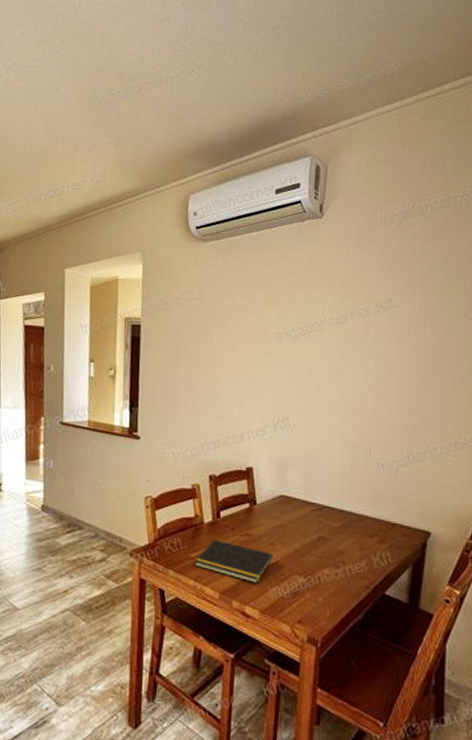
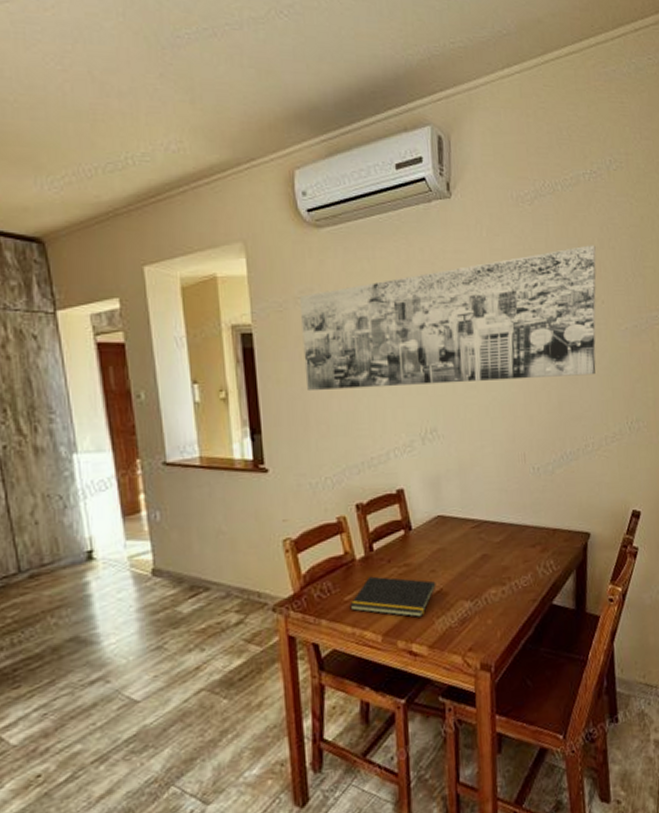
wall art: none [179,262,462,383] -> present [300,245,597,392]

